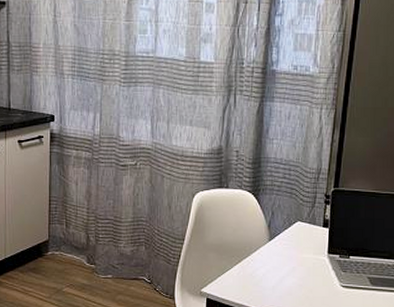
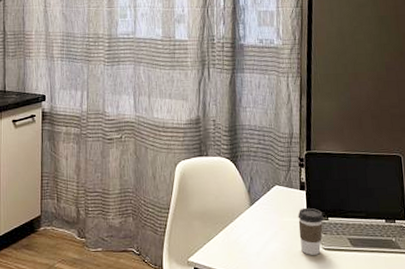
coffee cup: none [318,245,345,292] -> present [298,207,323,255]

